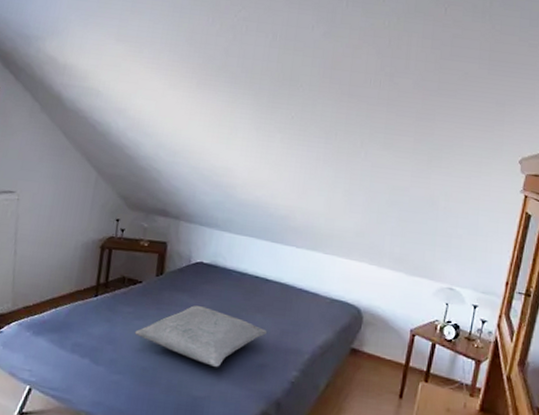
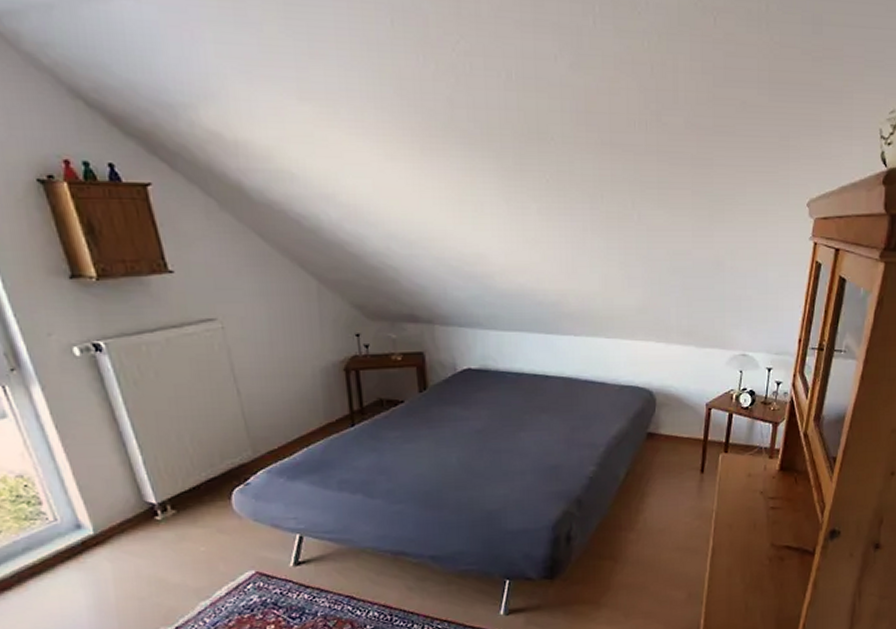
pillow: present [134,305,268,368] -> none [408,417,557,478]

